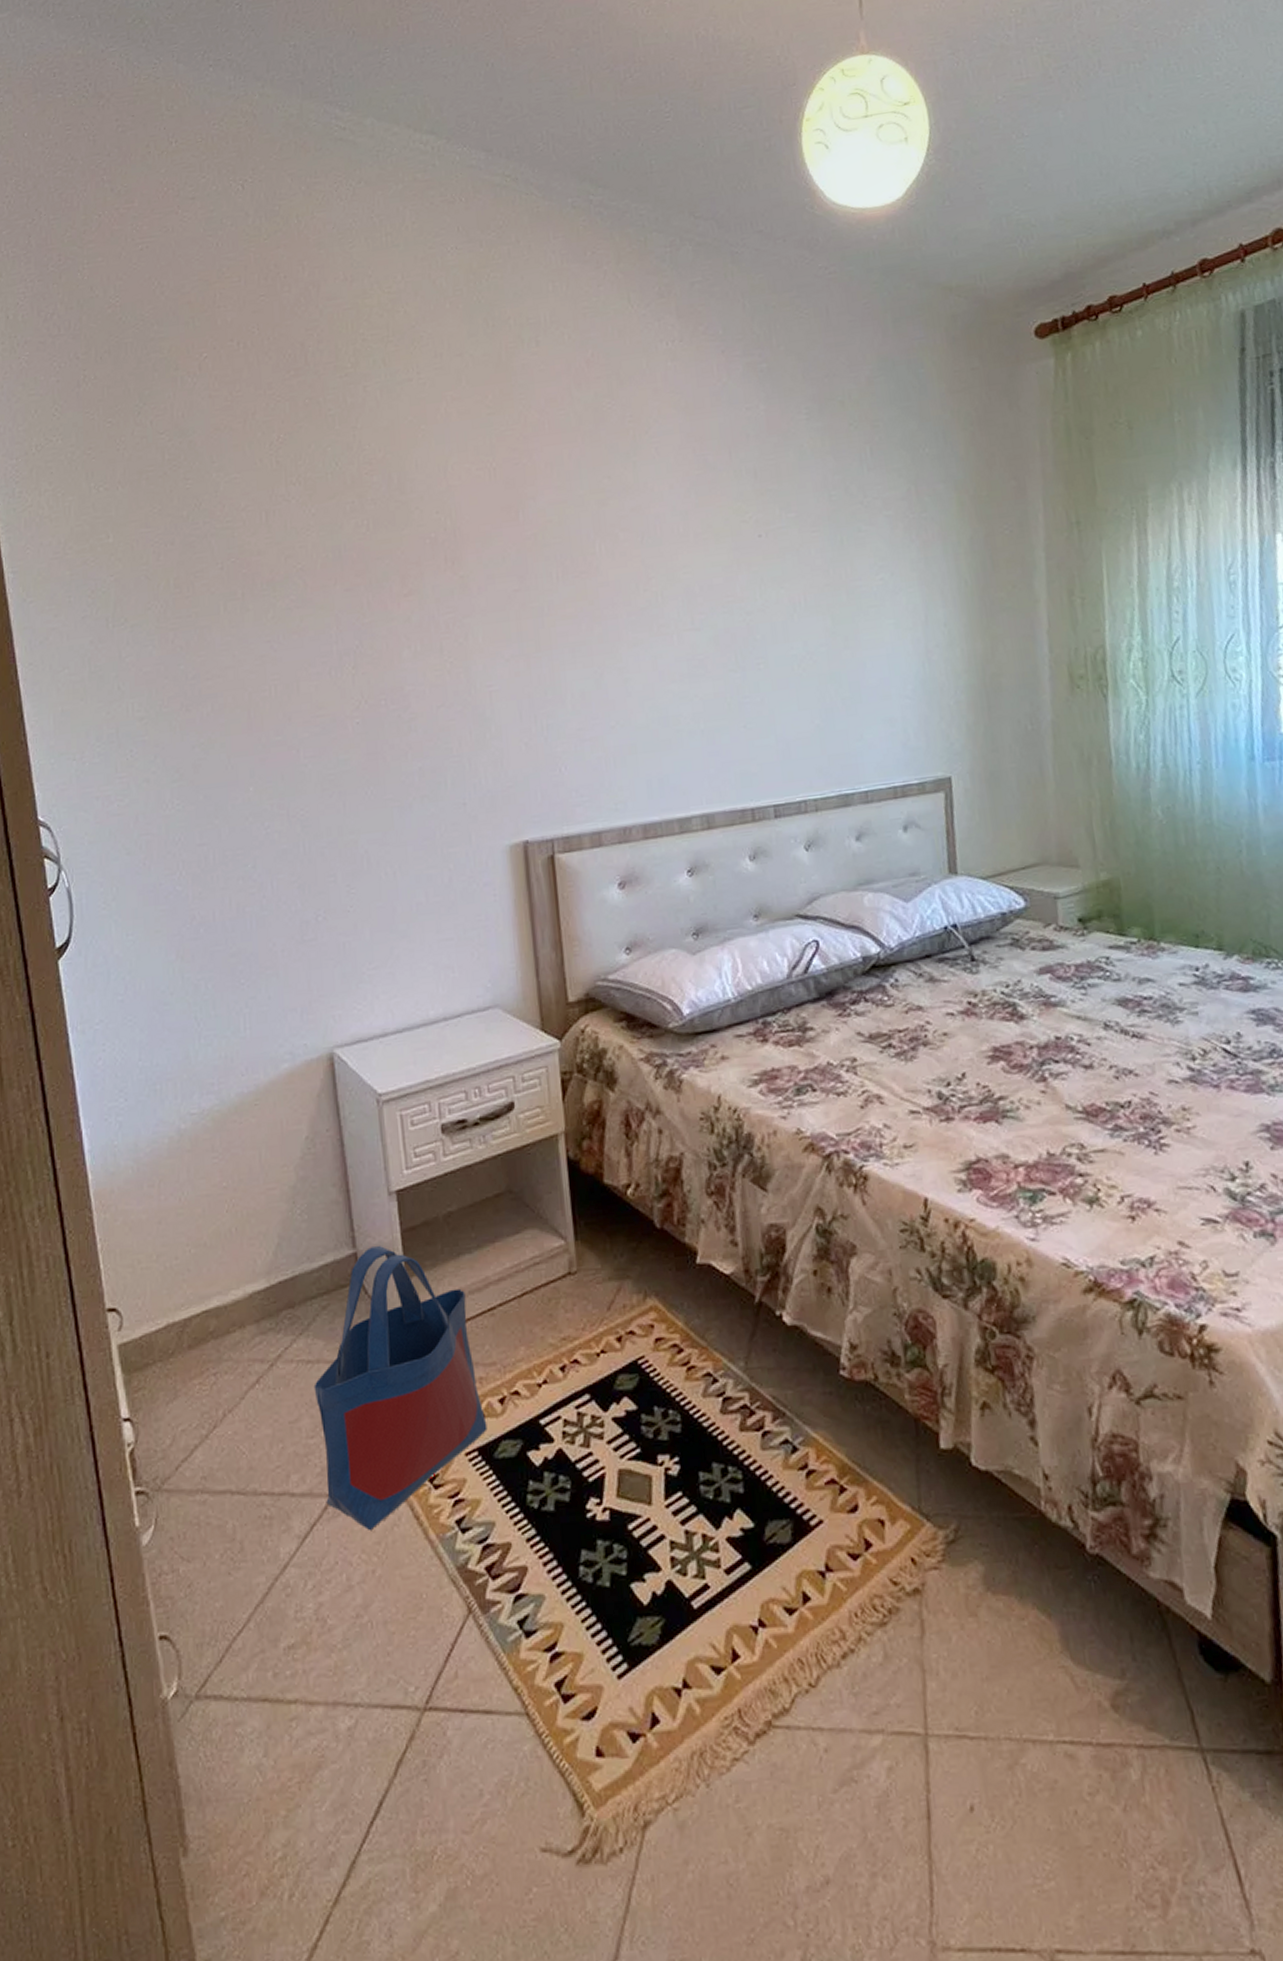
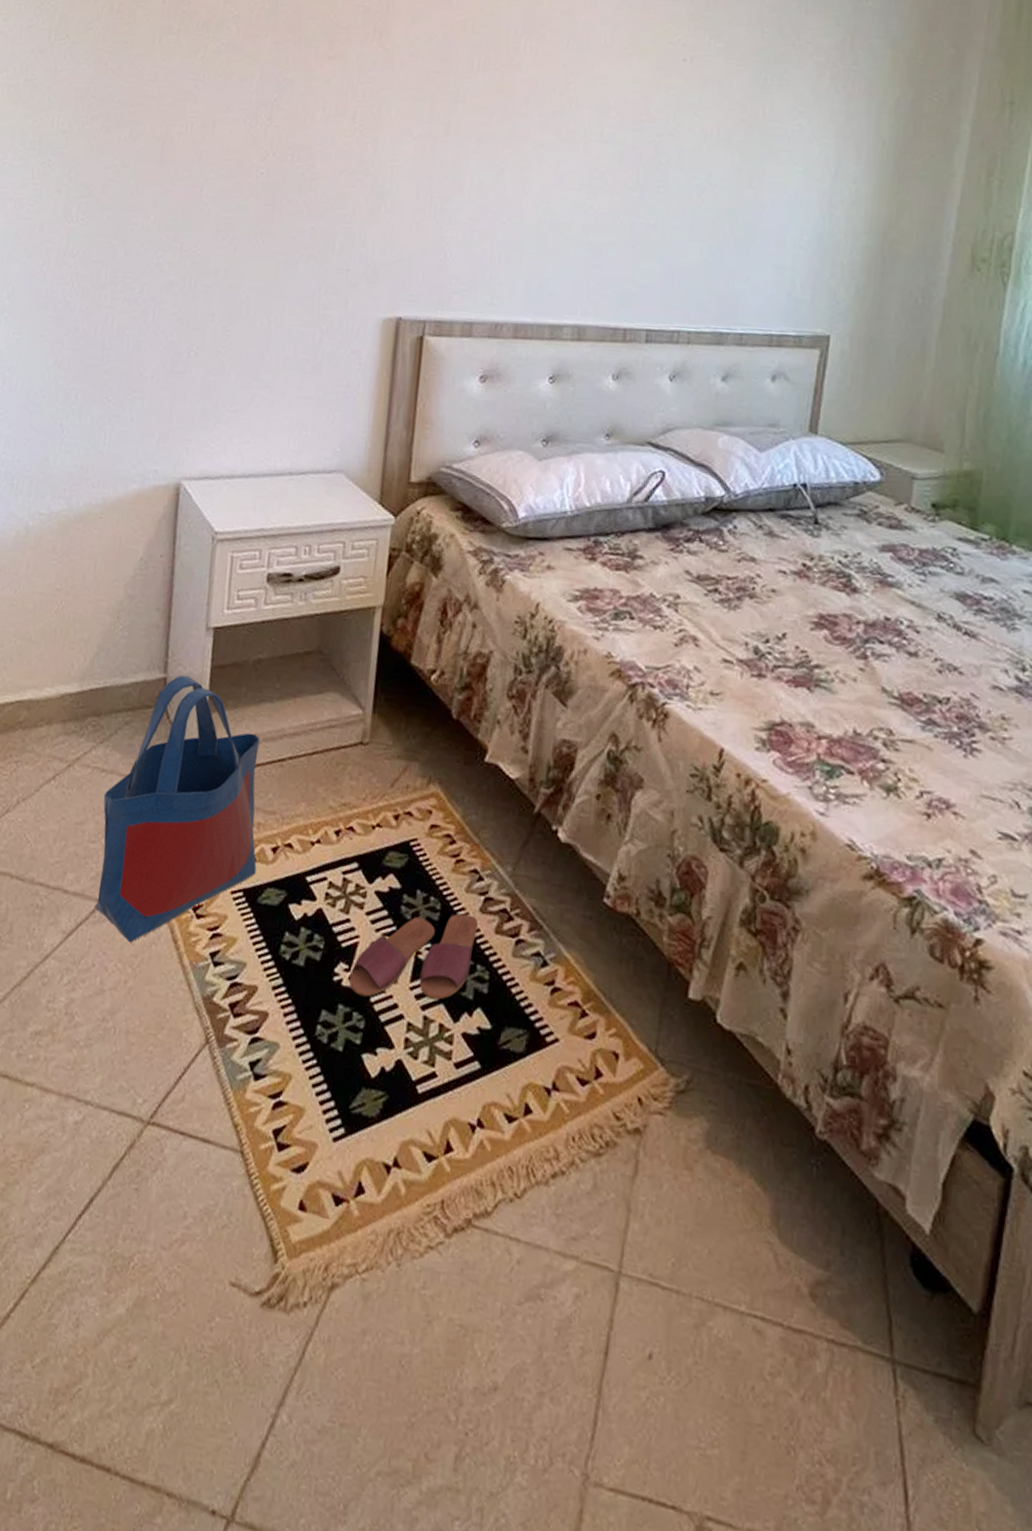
slippers: none [603,1419,722,1527] -> present [349,913,478,1000]

